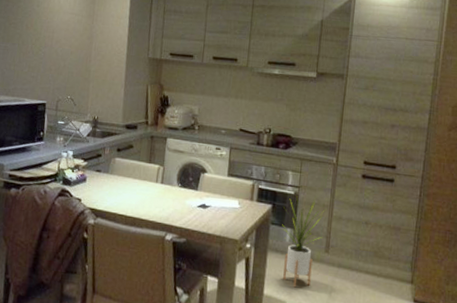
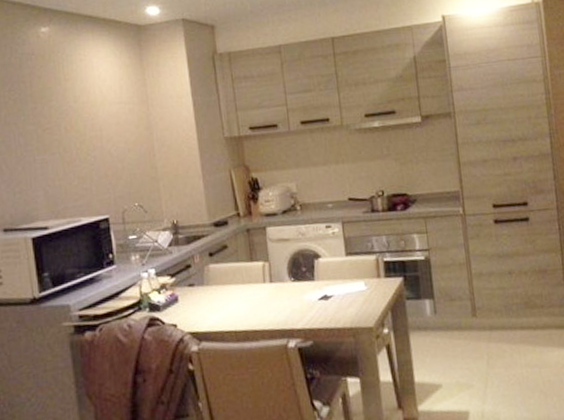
house plant: present [281,197,327,287] -> none [416,256,467,365]

